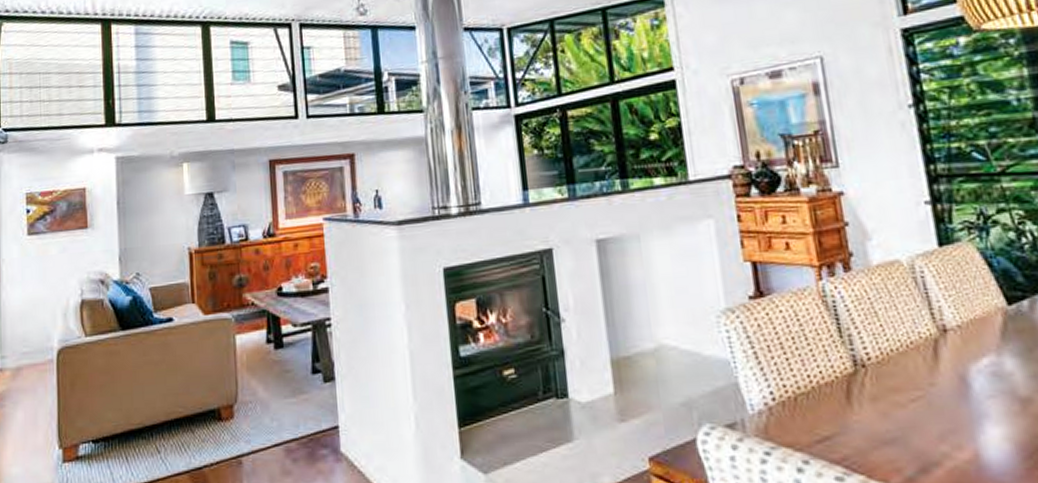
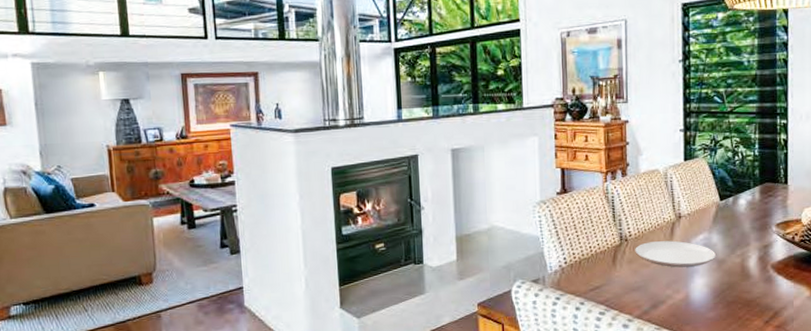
plate: none [879,367,1015,409] -> present [635,240,716,268]

